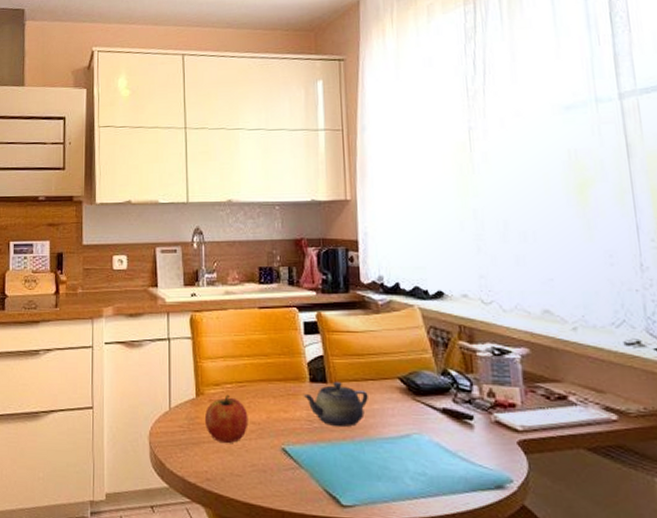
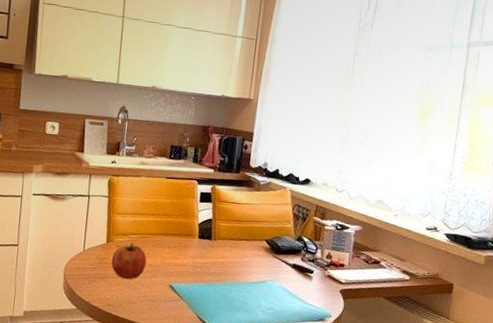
teapot: present [303,381,368,427] -> none [192,239,241,273]

